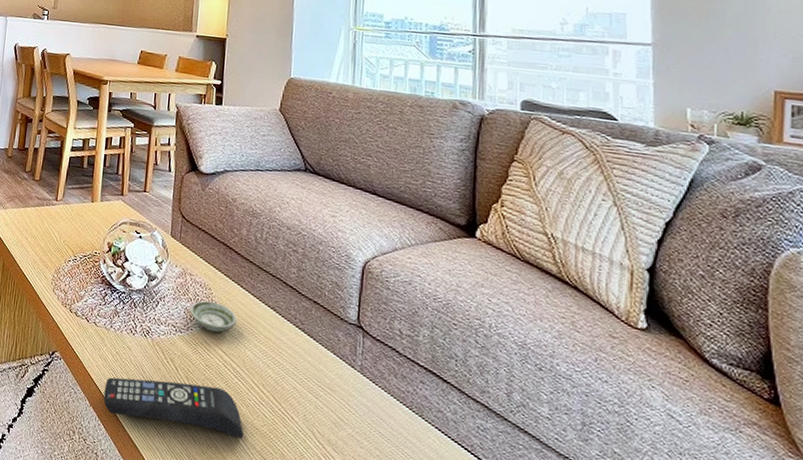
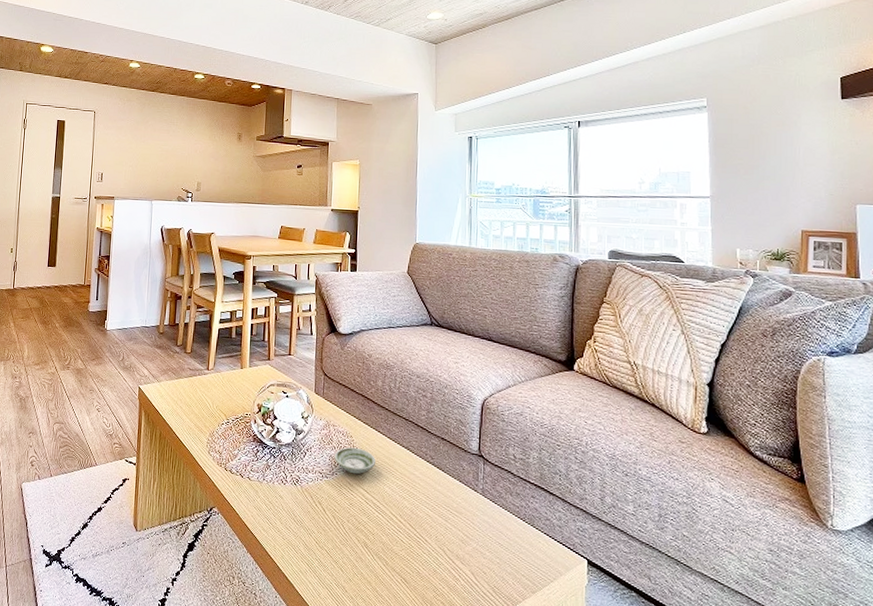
remote control: present [103,377,244,439] -> none [259,521,385,564]

